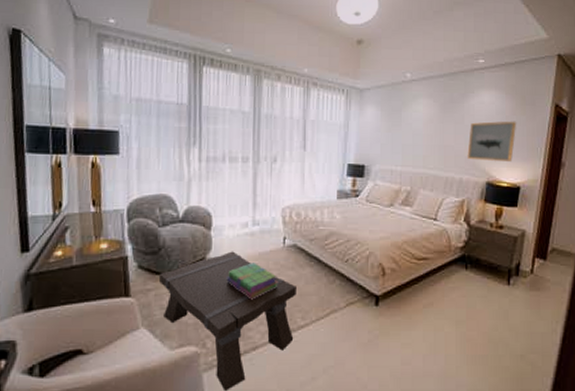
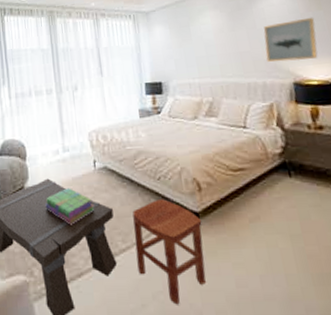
stool: none [313,281,380,379] -> present [132,199,206,305]

